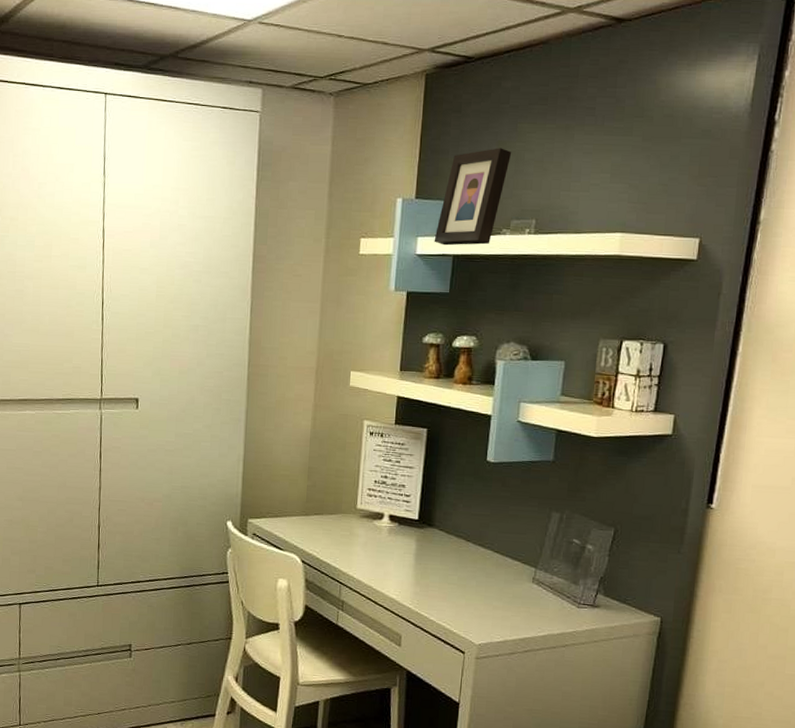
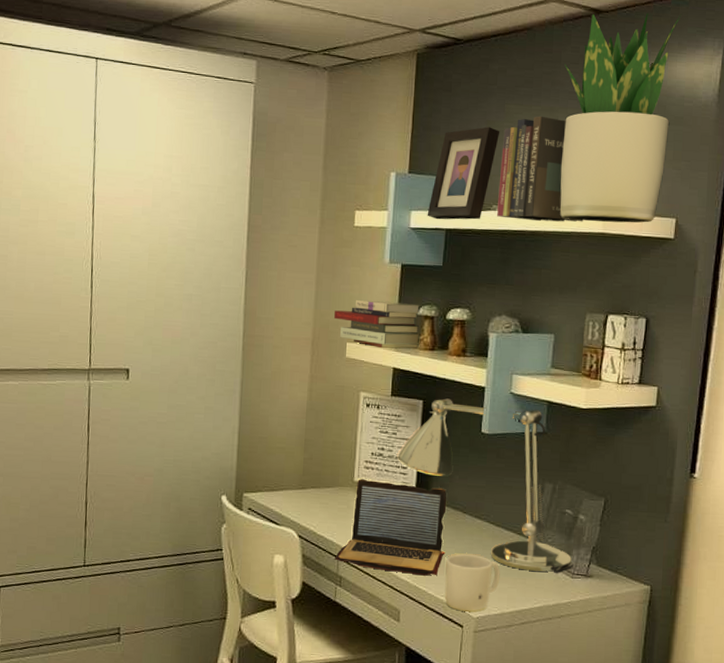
laptop: none [337,506,451,602] -> present [335,479,447,576]
books: none [338,328,426,378] -> present [334,299,420,349]
desk lamp: none [401,427,581,603] -> present [398,398,575,573]
mug: none [446,581,504,639] -> present [444,553,500,612]
books: none [507,134,599,245] -> present [497,116,584,222]
planter: none [574,18,713,245] -> present [560,12,682,223]

